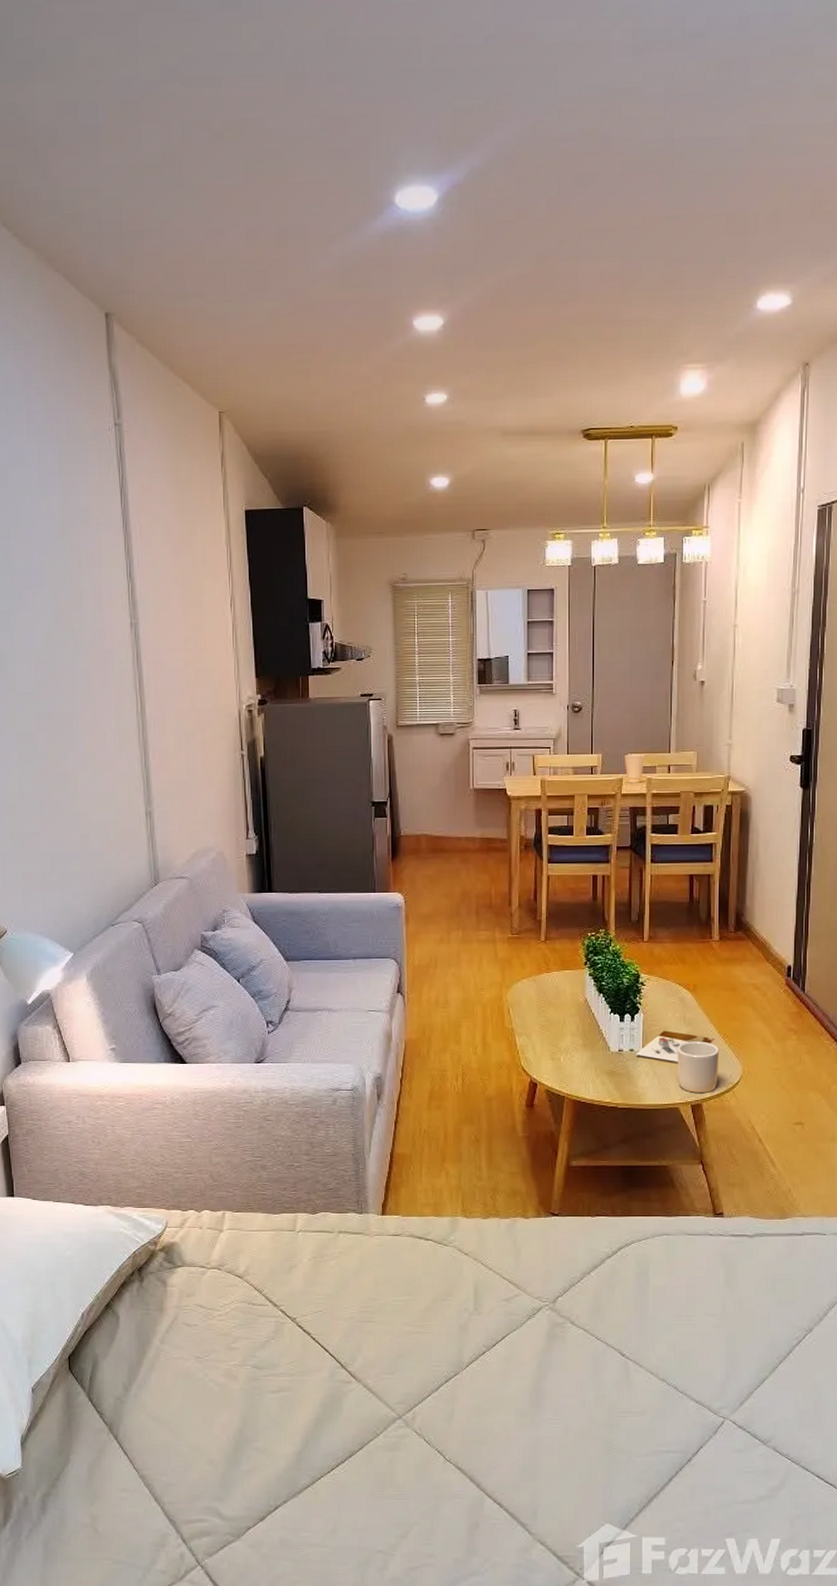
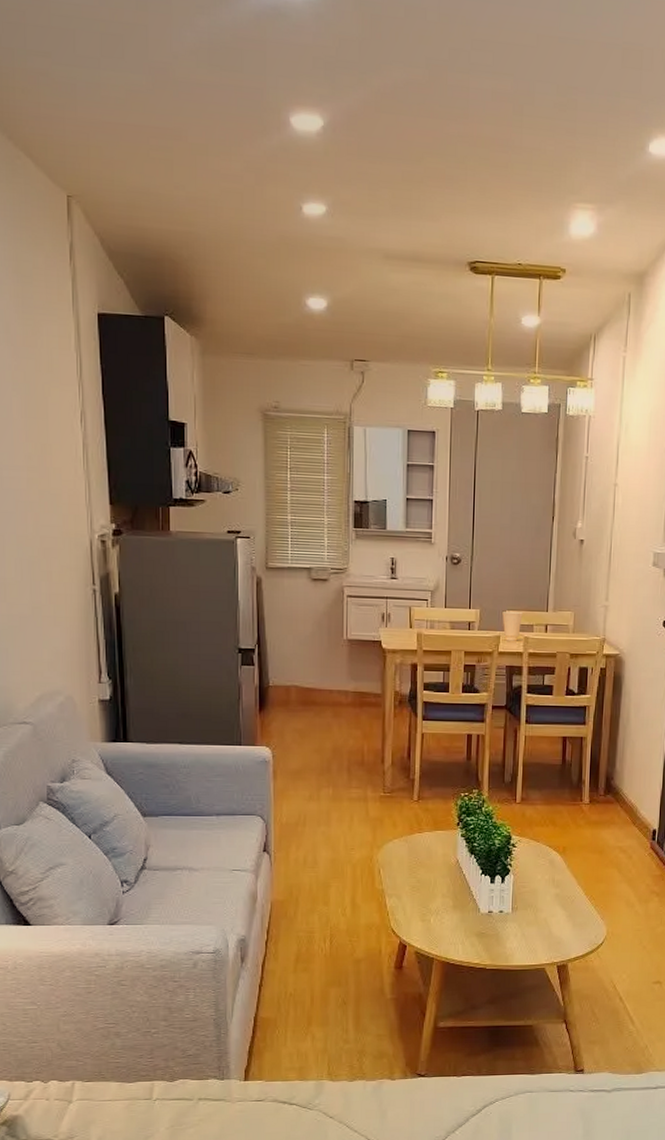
architectural model: present [636,1030,715,1062] -> none [505,892,582,923]
mug: present [677,1041,720,1093] -> none [544,903,586,953]

